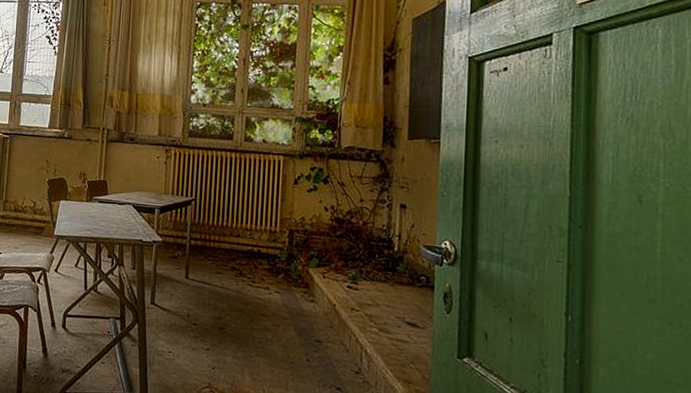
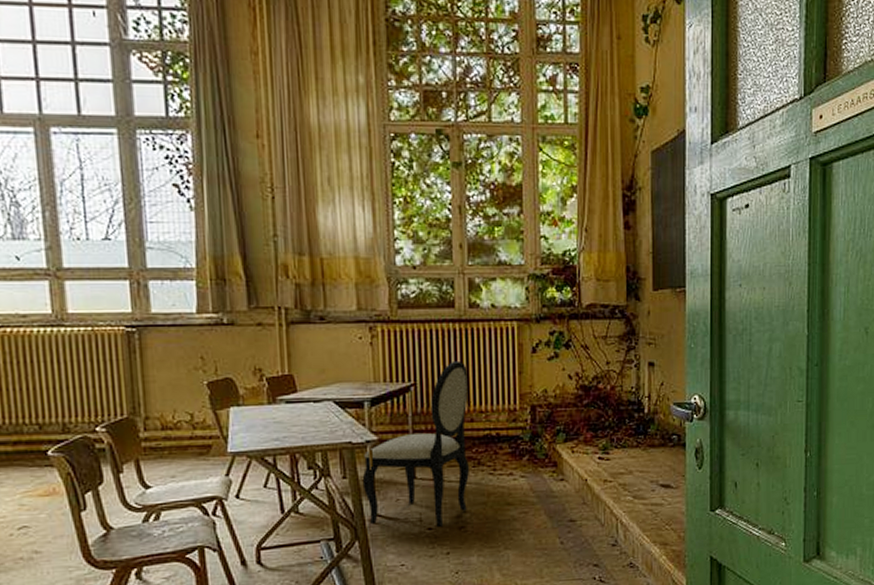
dining chair: none [146,183,239,325] -> present [362,360,469,528]

